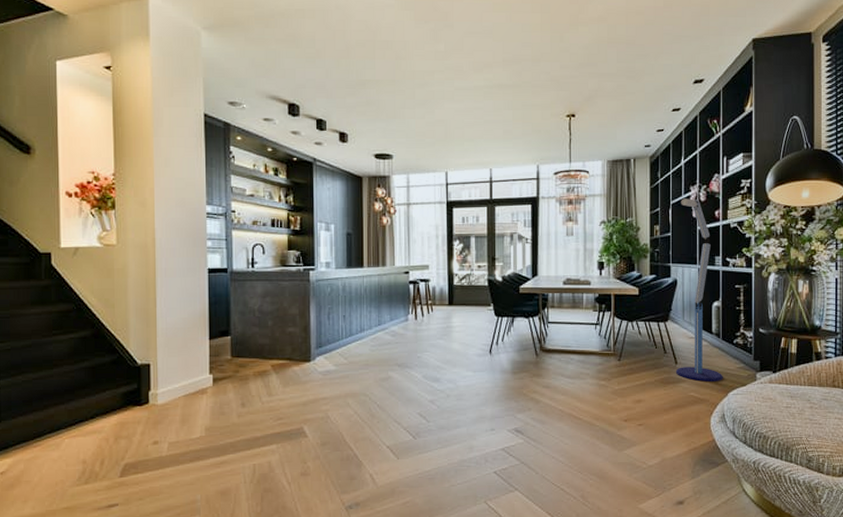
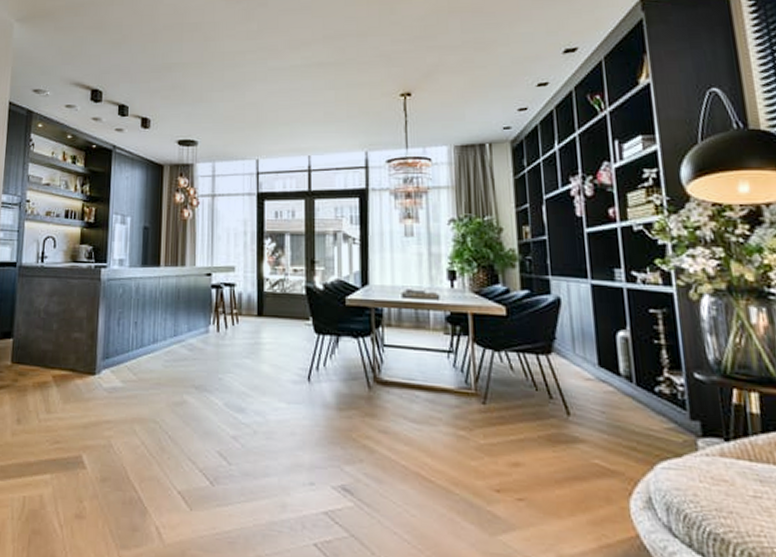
floor lamp: present [675,198,723,382] -> none [558,192,644,446]

